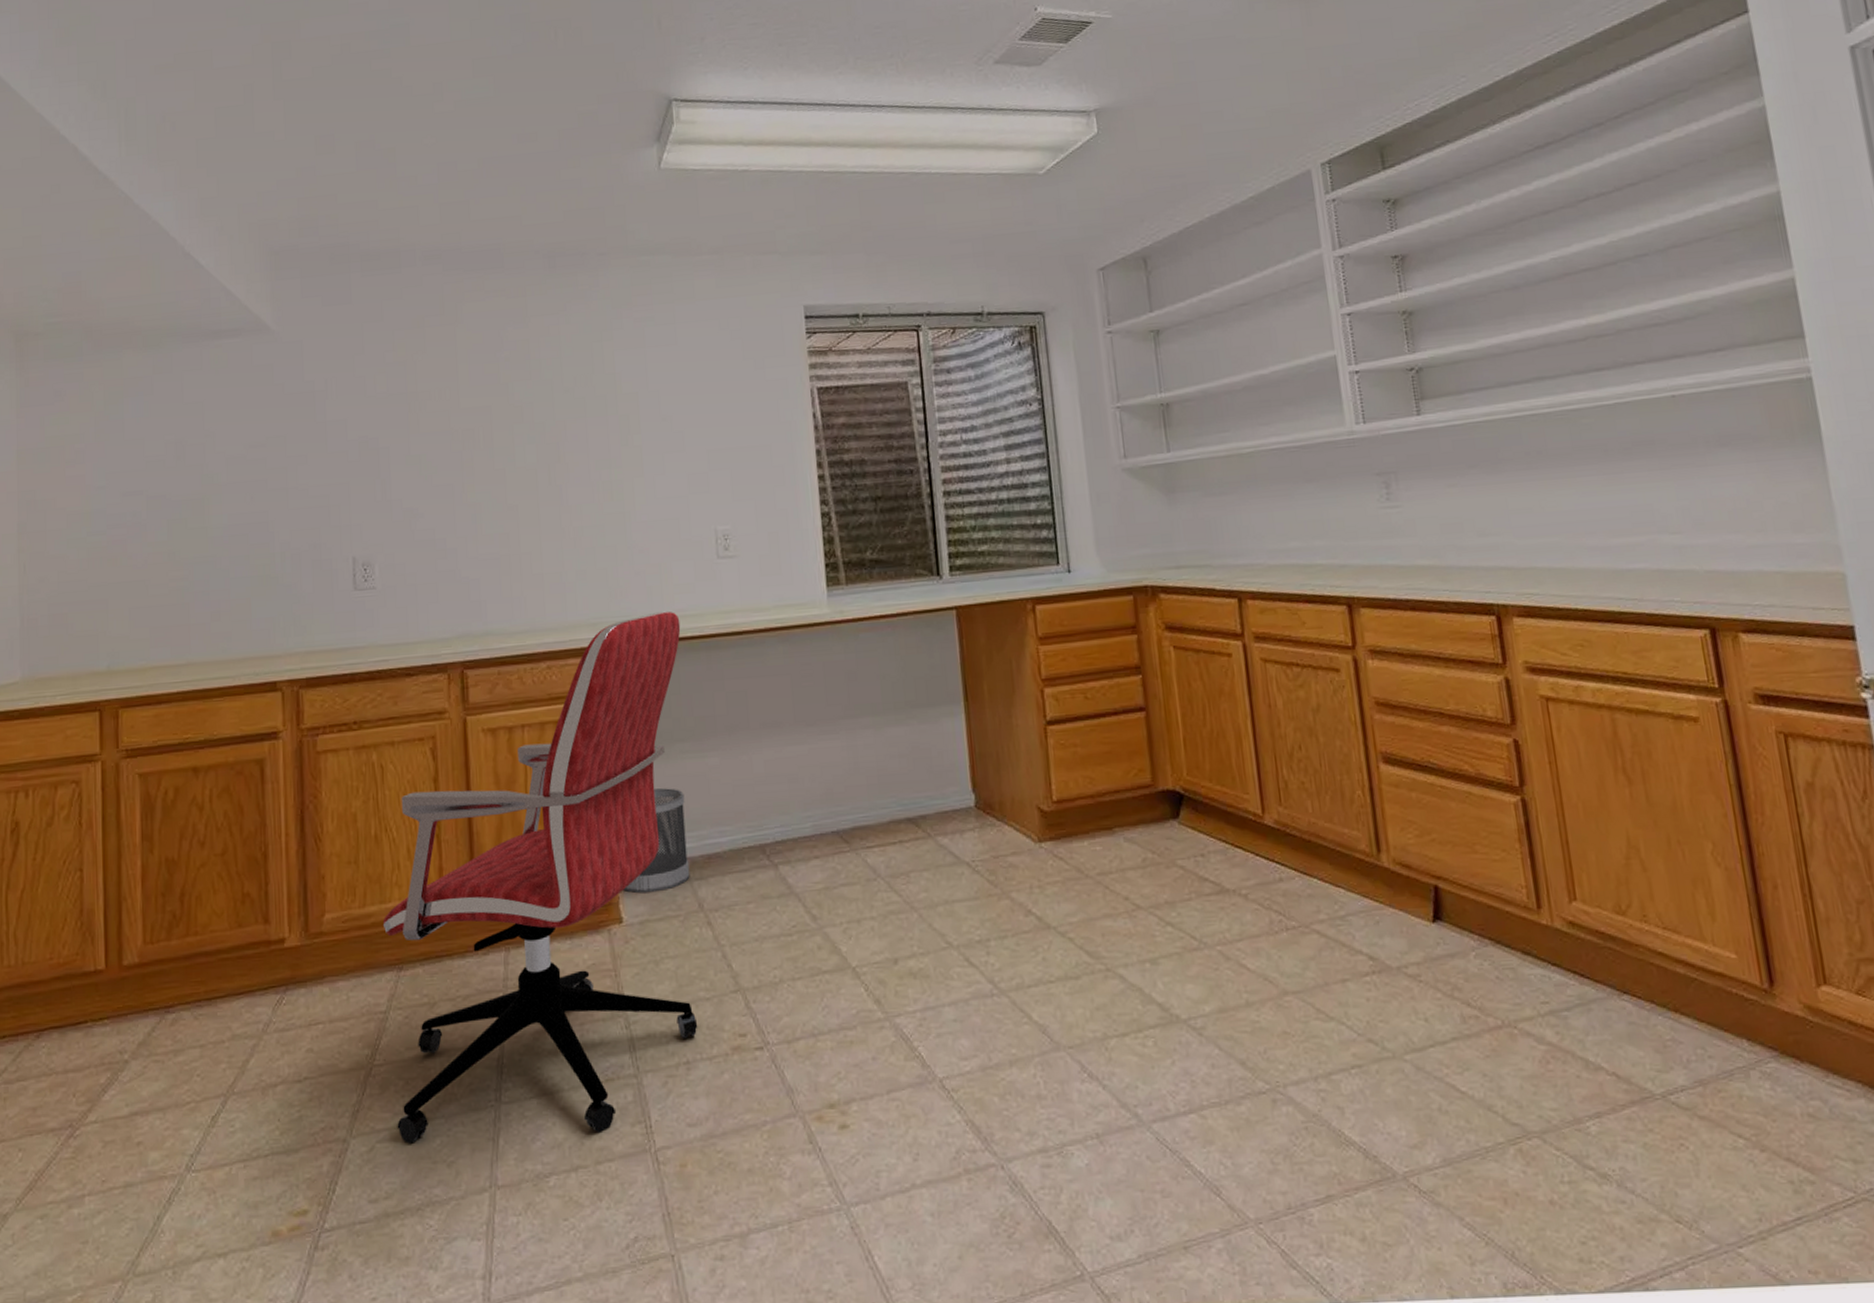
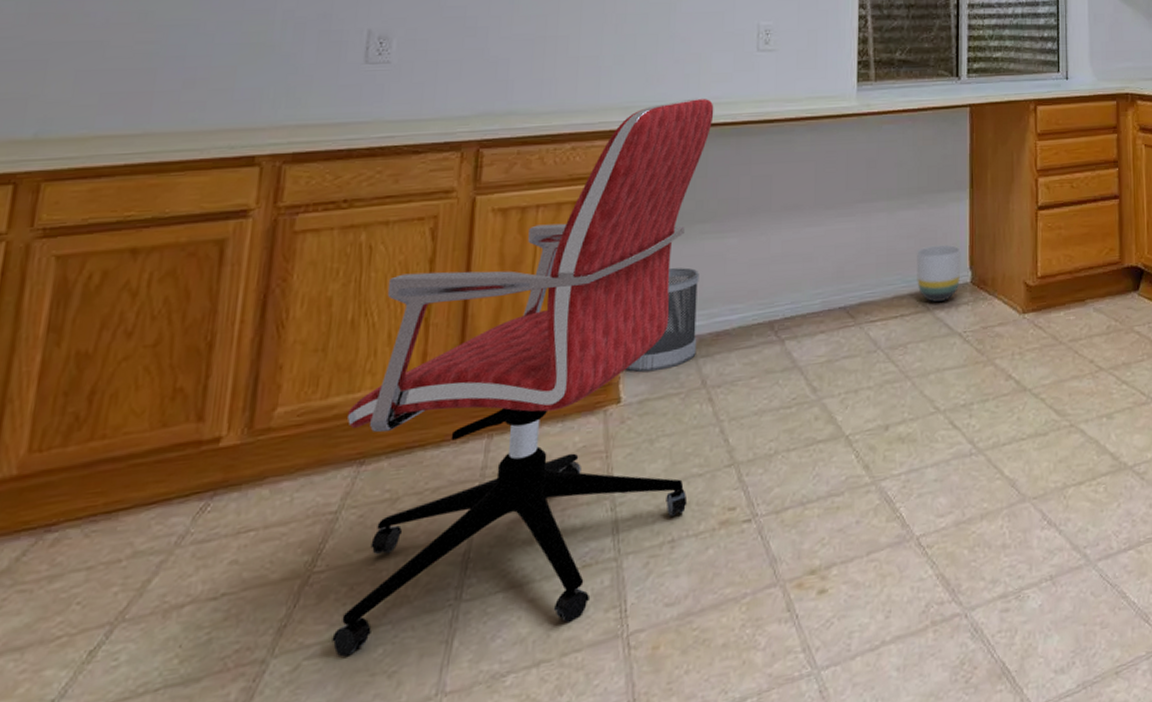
planter: none [909,764,963,828] -> present [916,244,961,302]

